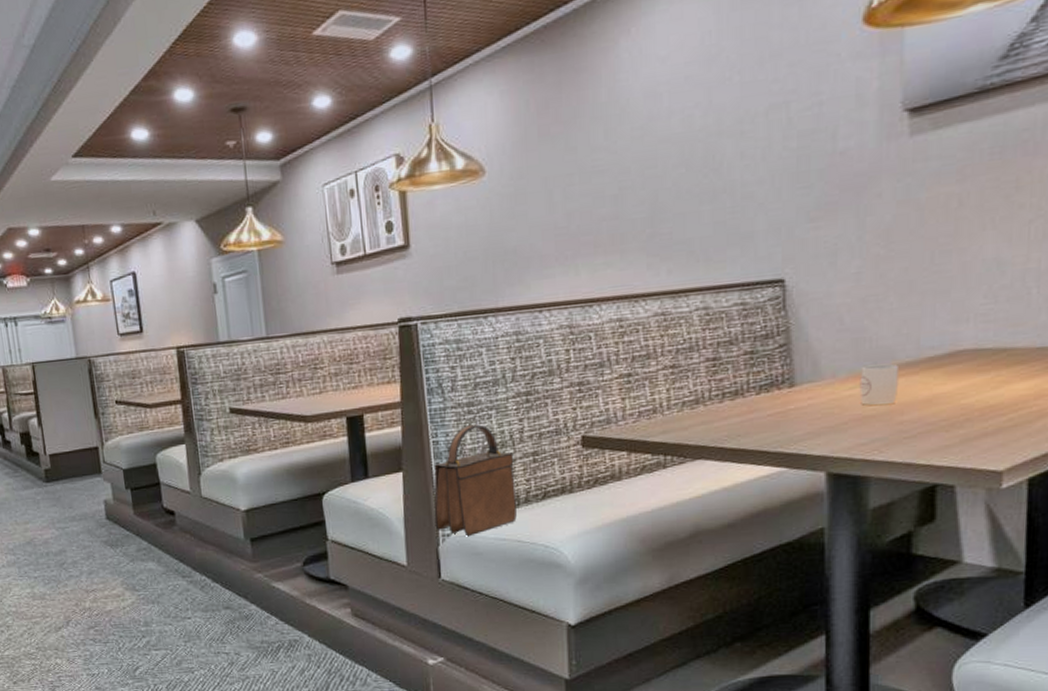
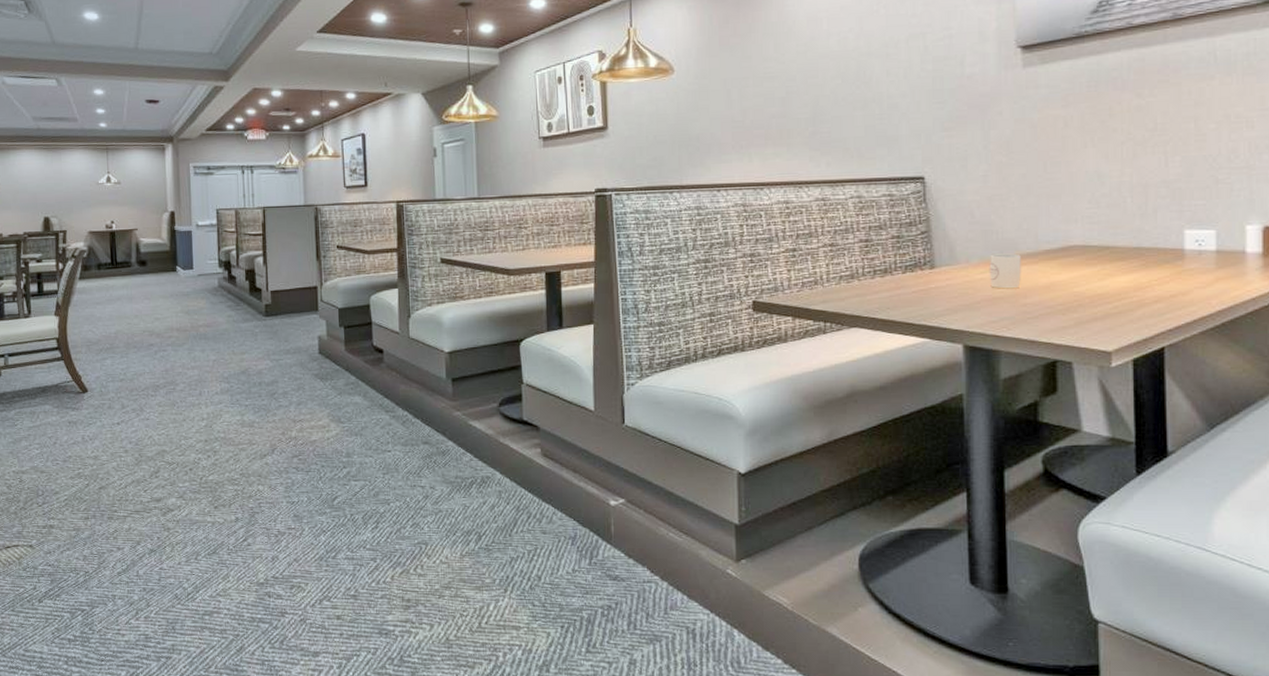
handbag: present [434,424,517,537] -> none [620,286,694,387]

